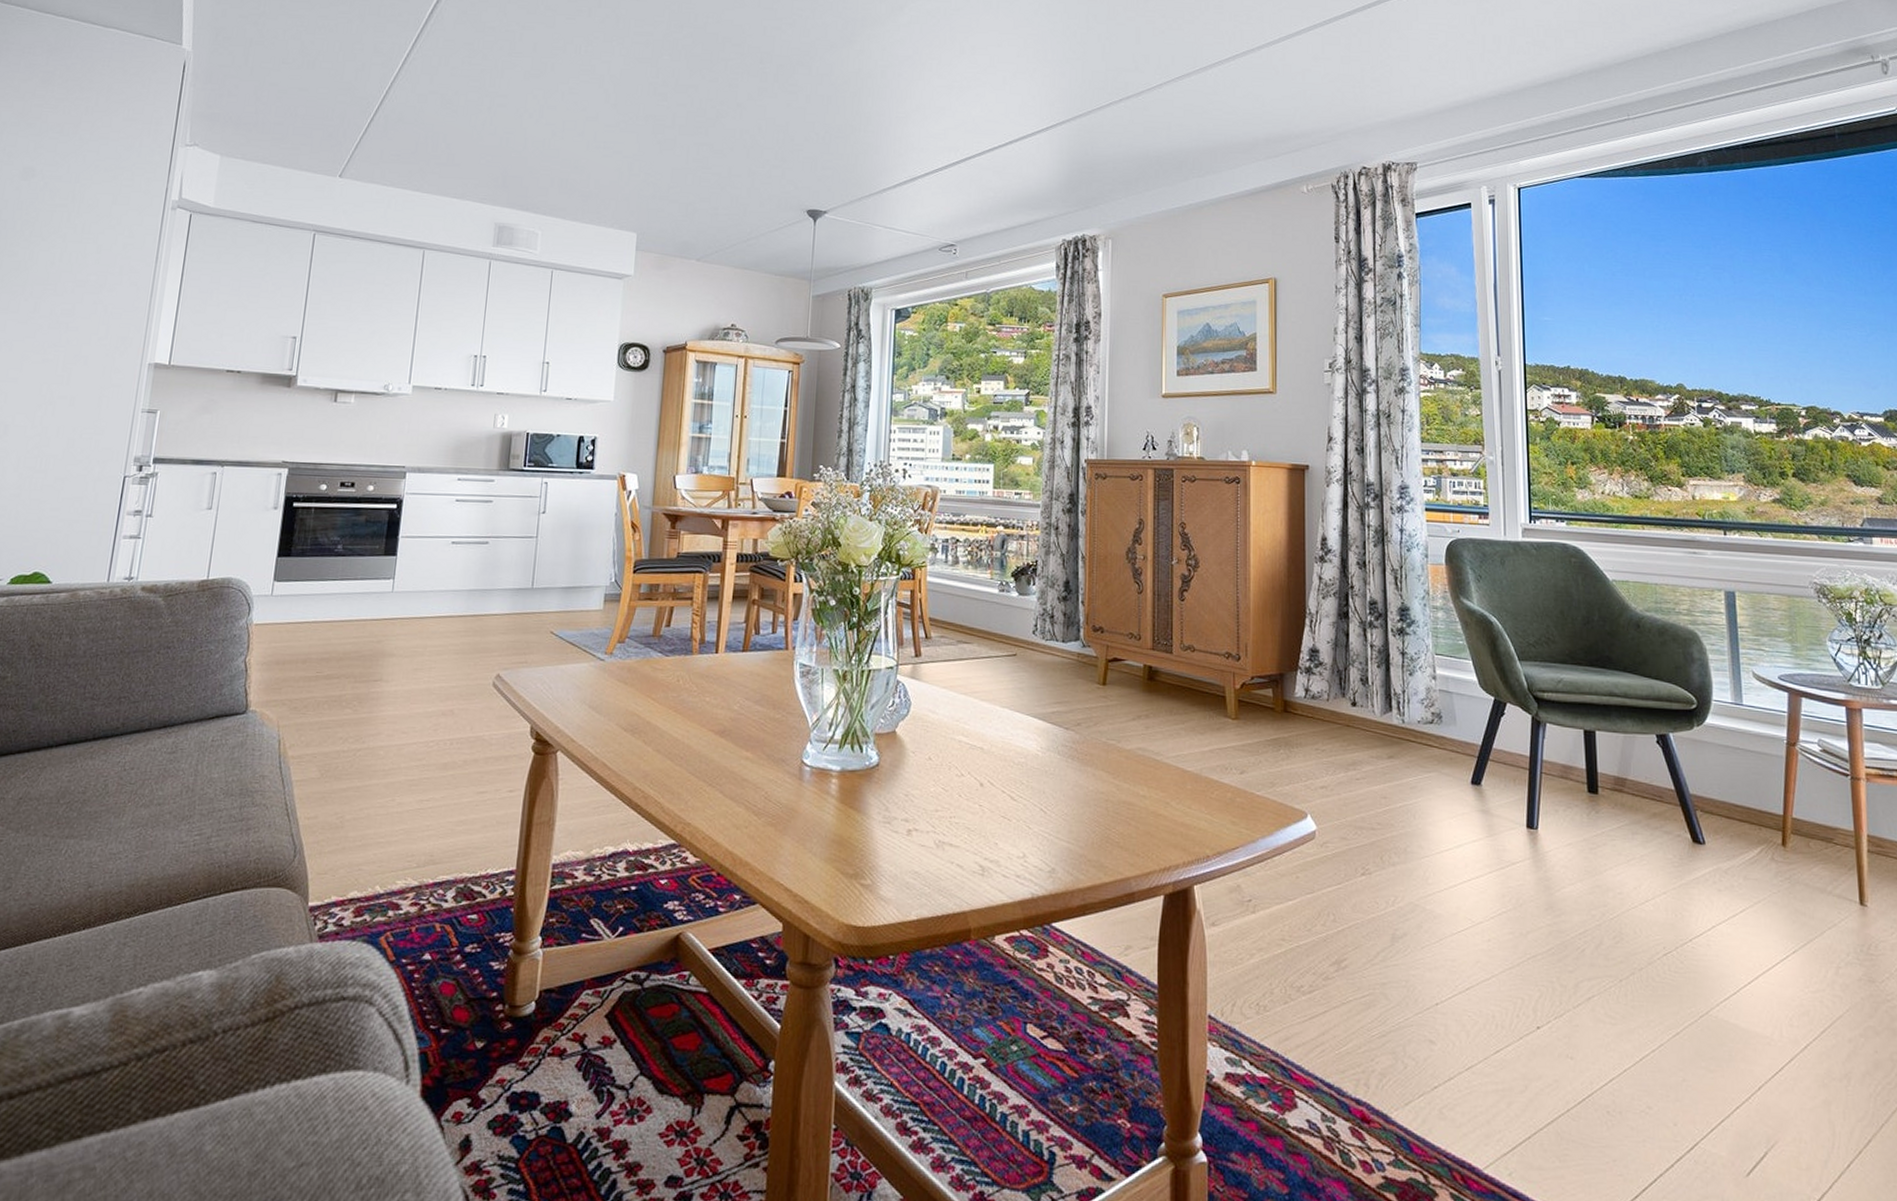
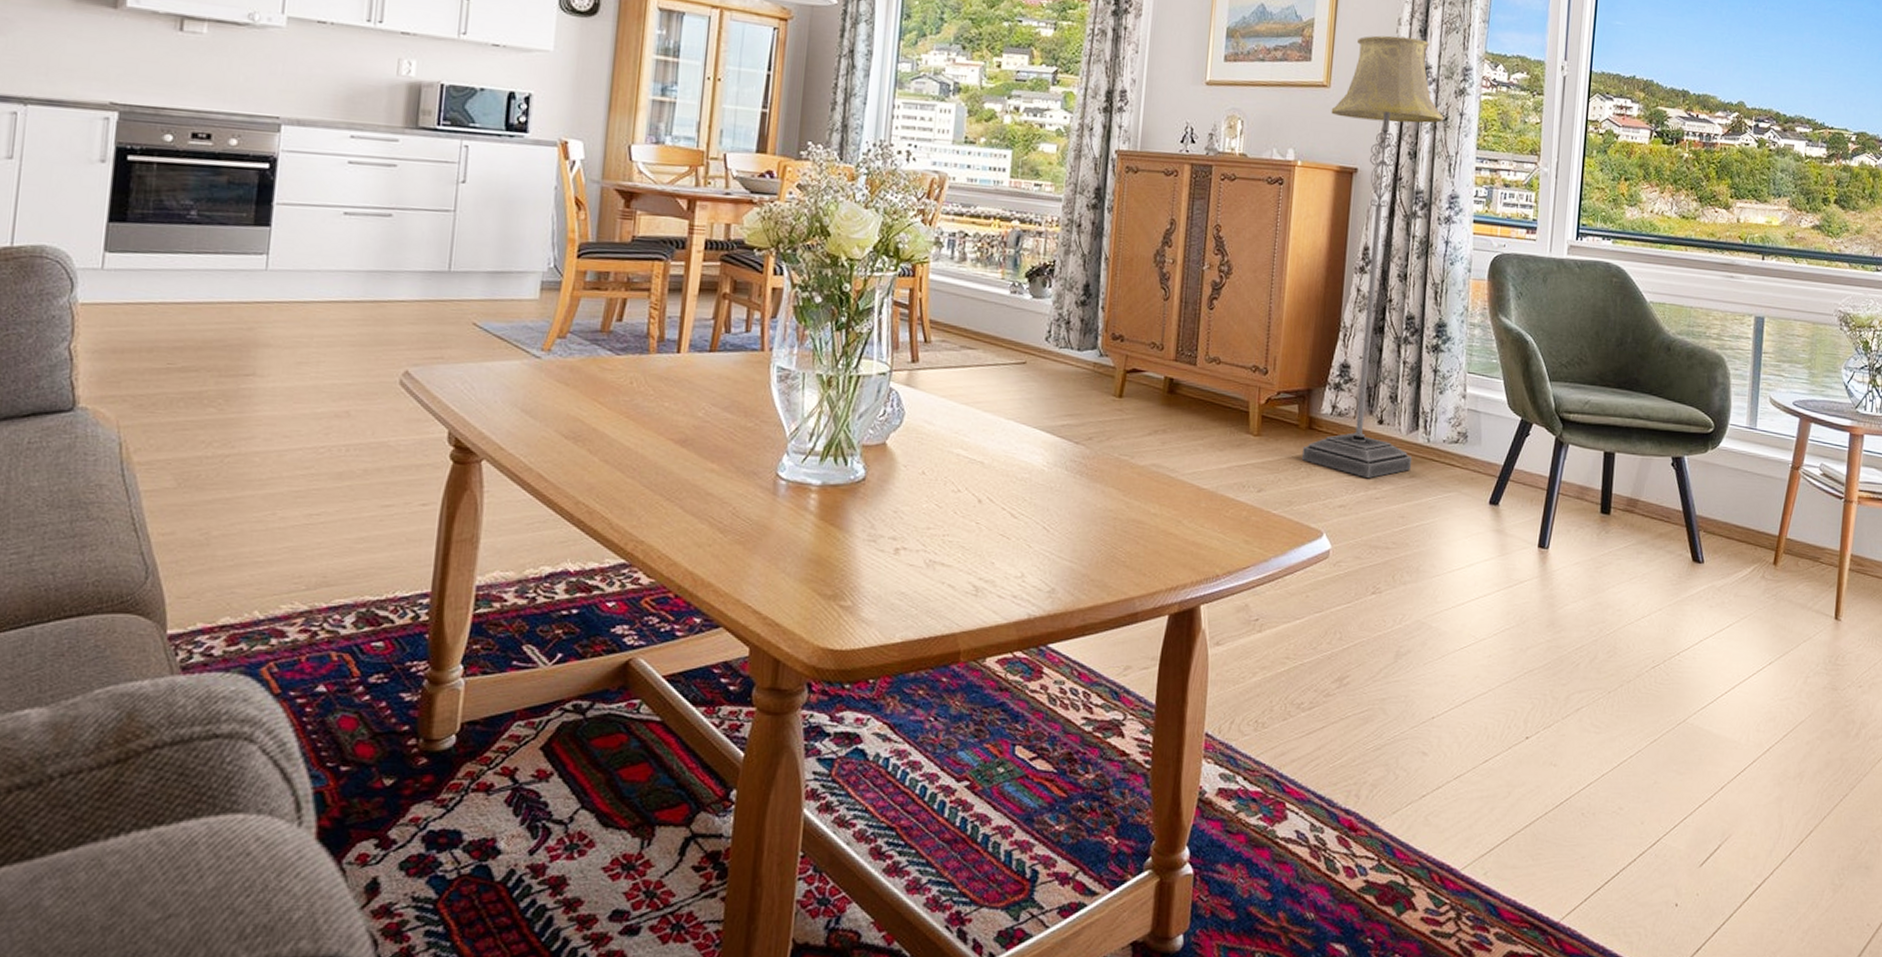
floor lamp: none [1279,344,1389,760] -> present [1302,35,1444,479]

